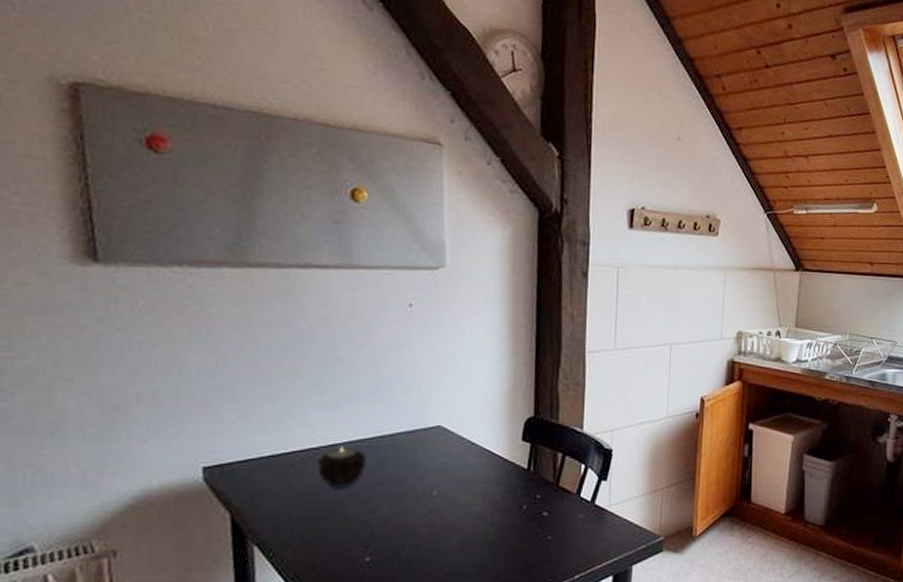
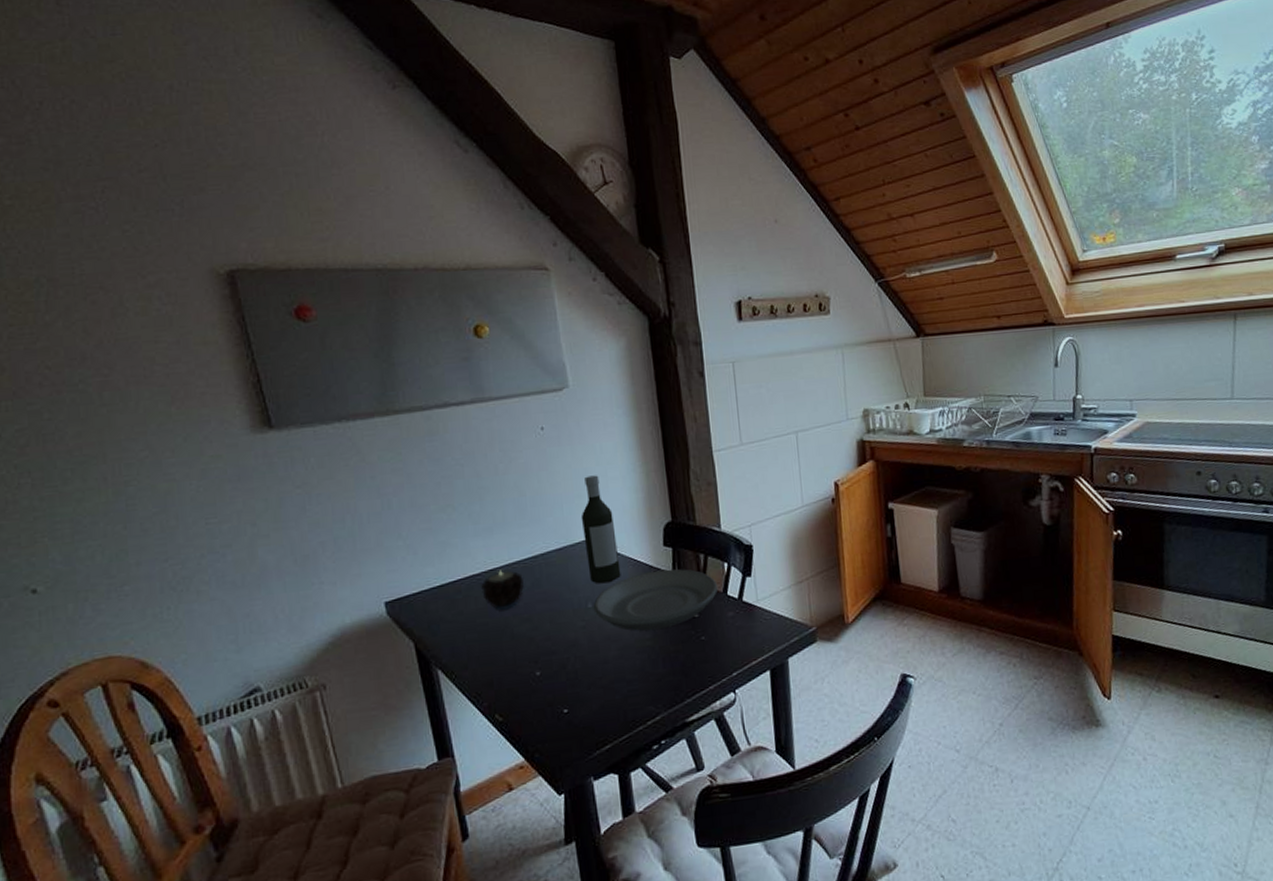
bottle: none [438,360,474,472] -> present [580,475,621,584]
plate: none [438,464,572,526] -> present [593,568,719,632]

